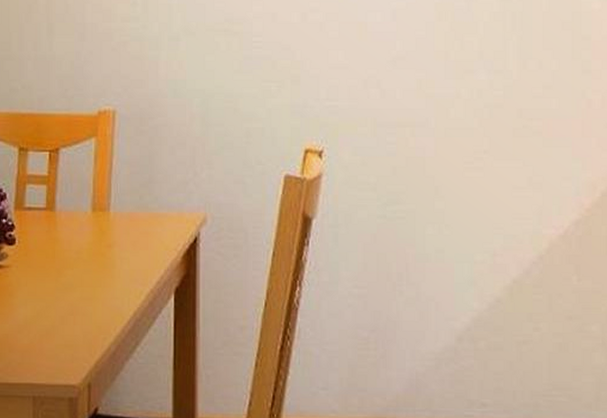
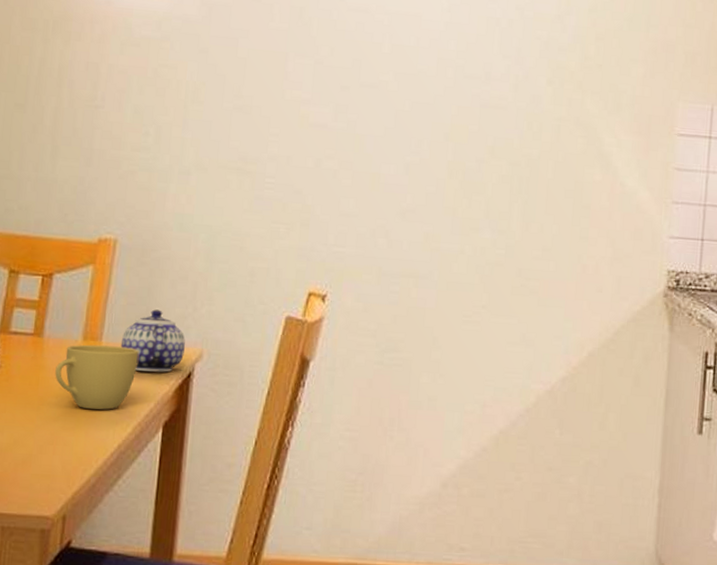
cup: none [69,215,145,279] -> present [55,344,139,410]
teapot: none [127,177,189,239] -> present [120,309,185,372]

